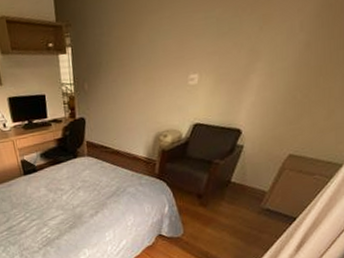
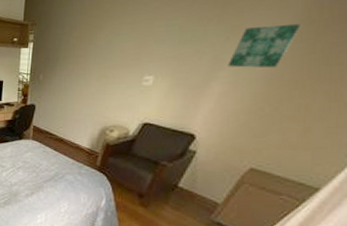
wall art: none [263,8,321,58] -> present [227,23,301,68]

